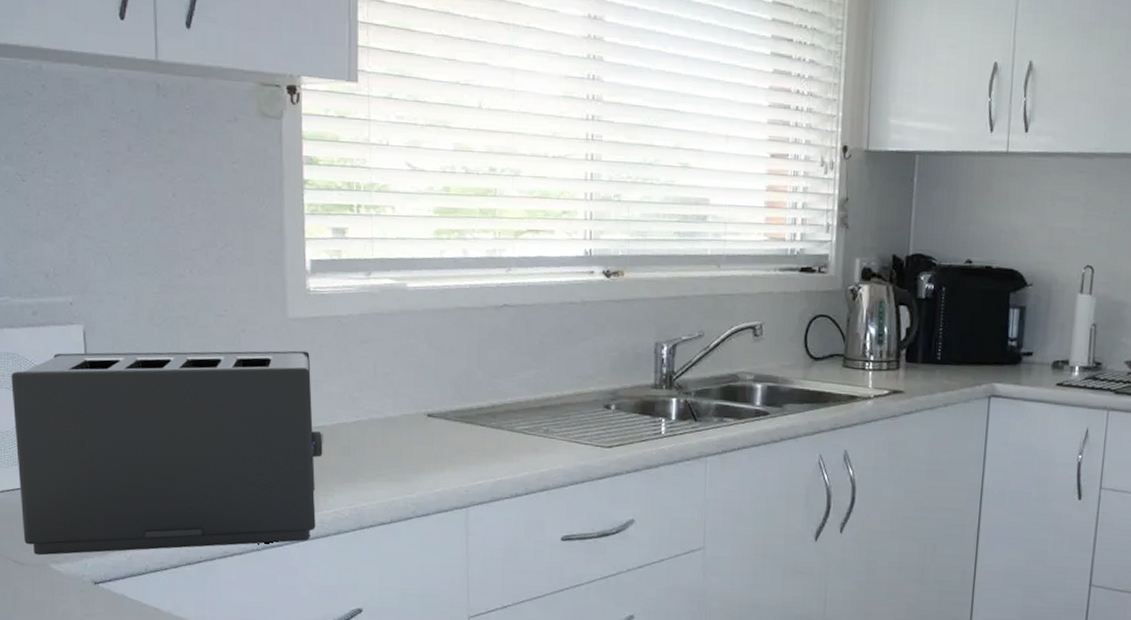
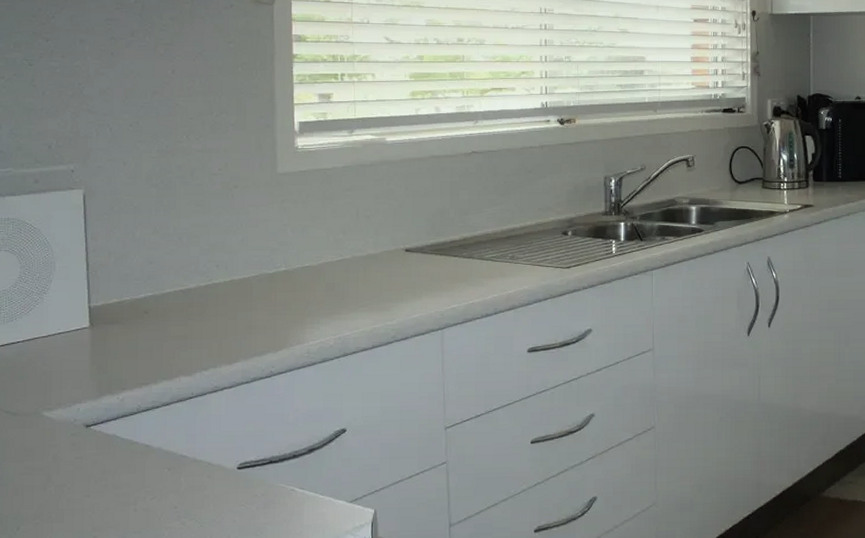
toaster: present [11,350,324,556] -> none [10,201,311,404]

